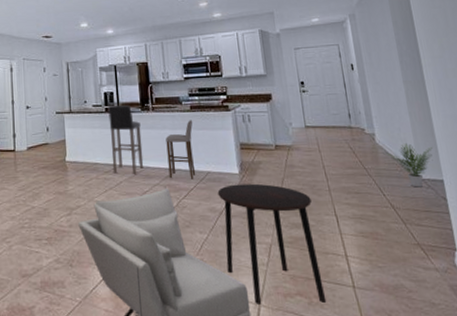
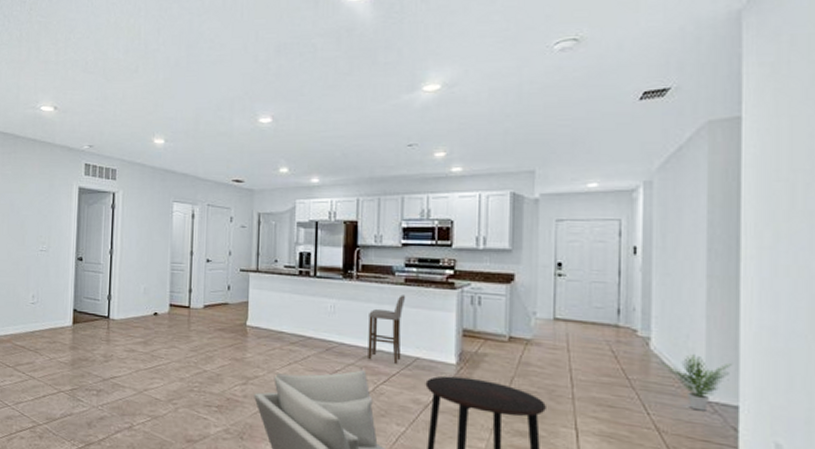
bar stool: present [108,105,144,174] -> none [300,269,340,350]

